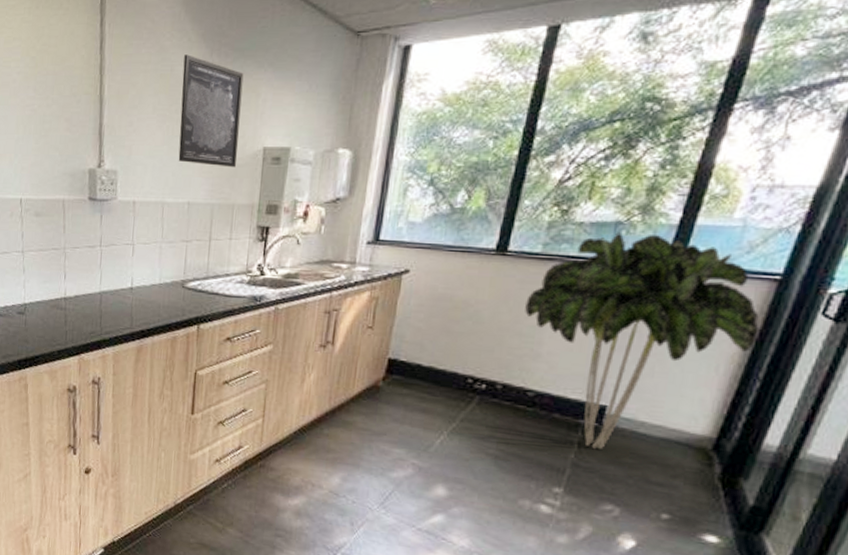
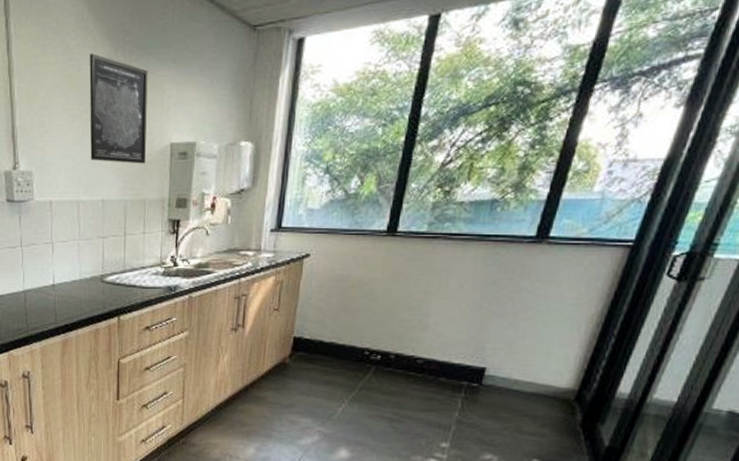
indoor plant: present [525,232,759,450] -> none [413,209,615,407]

